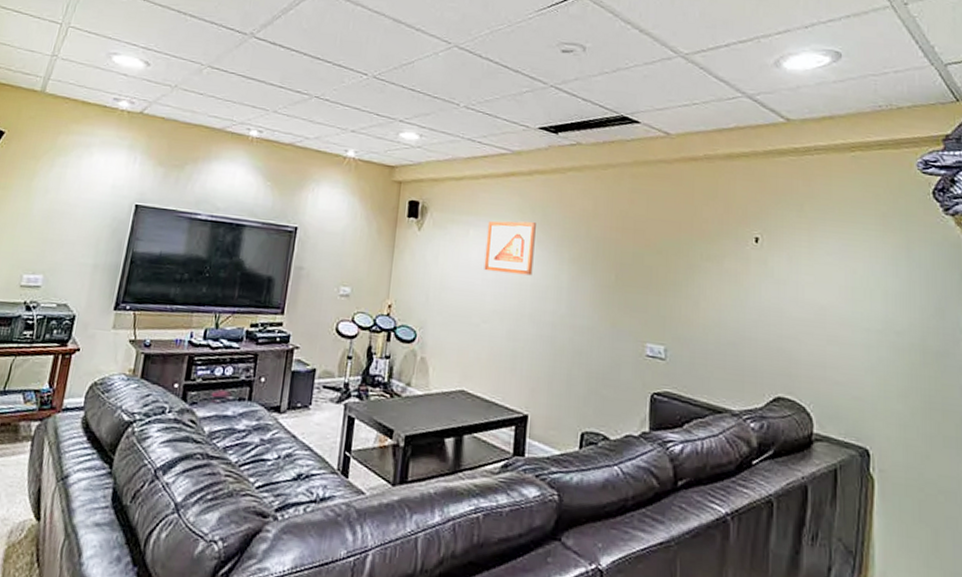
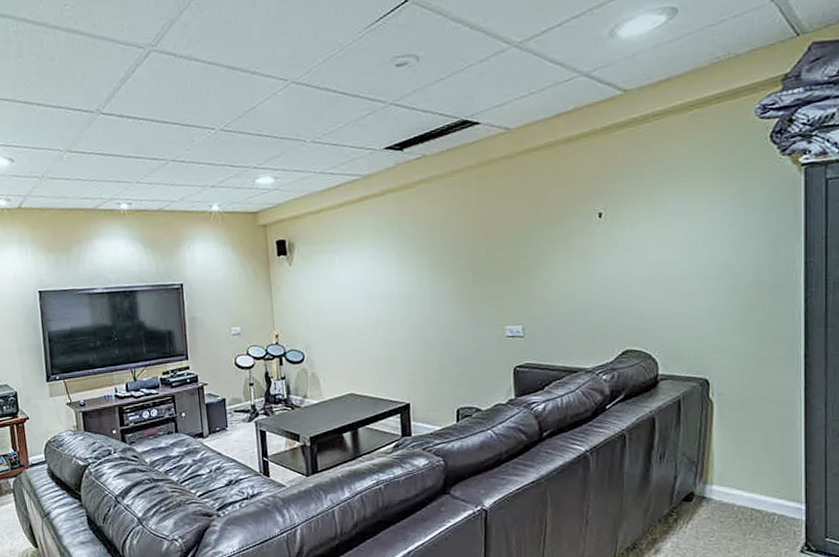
picture frame: present [484,221,536,276] -> none [350,238,397,290]

